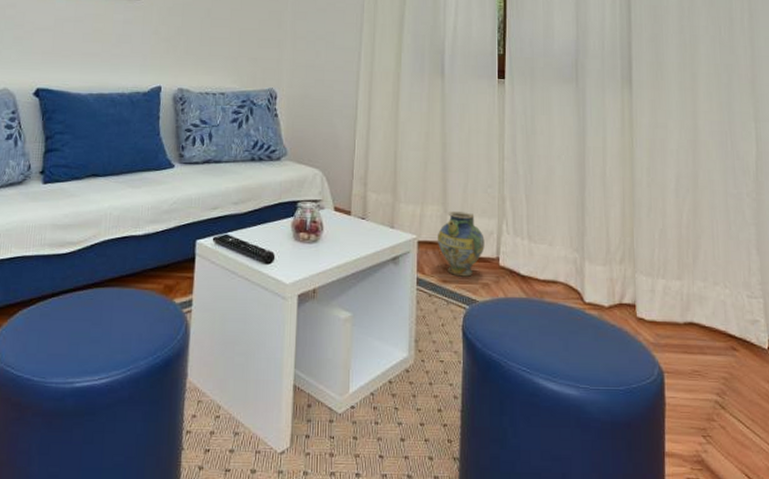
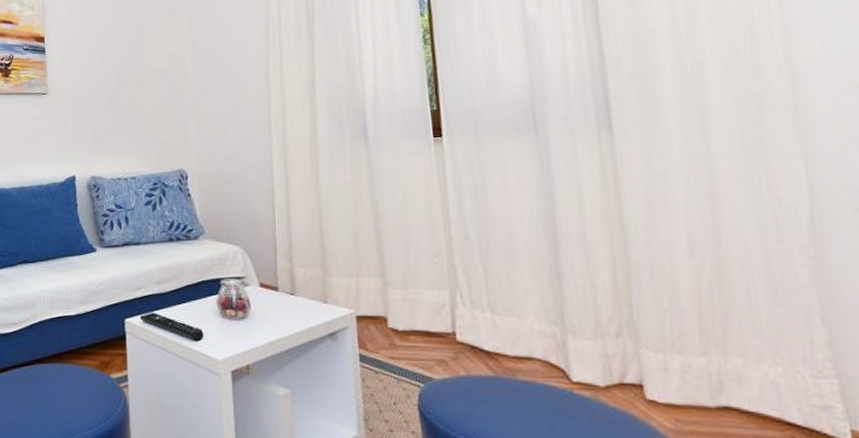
ceramic jug: present [438,210,485,277] -> none [378,283,437,353]

